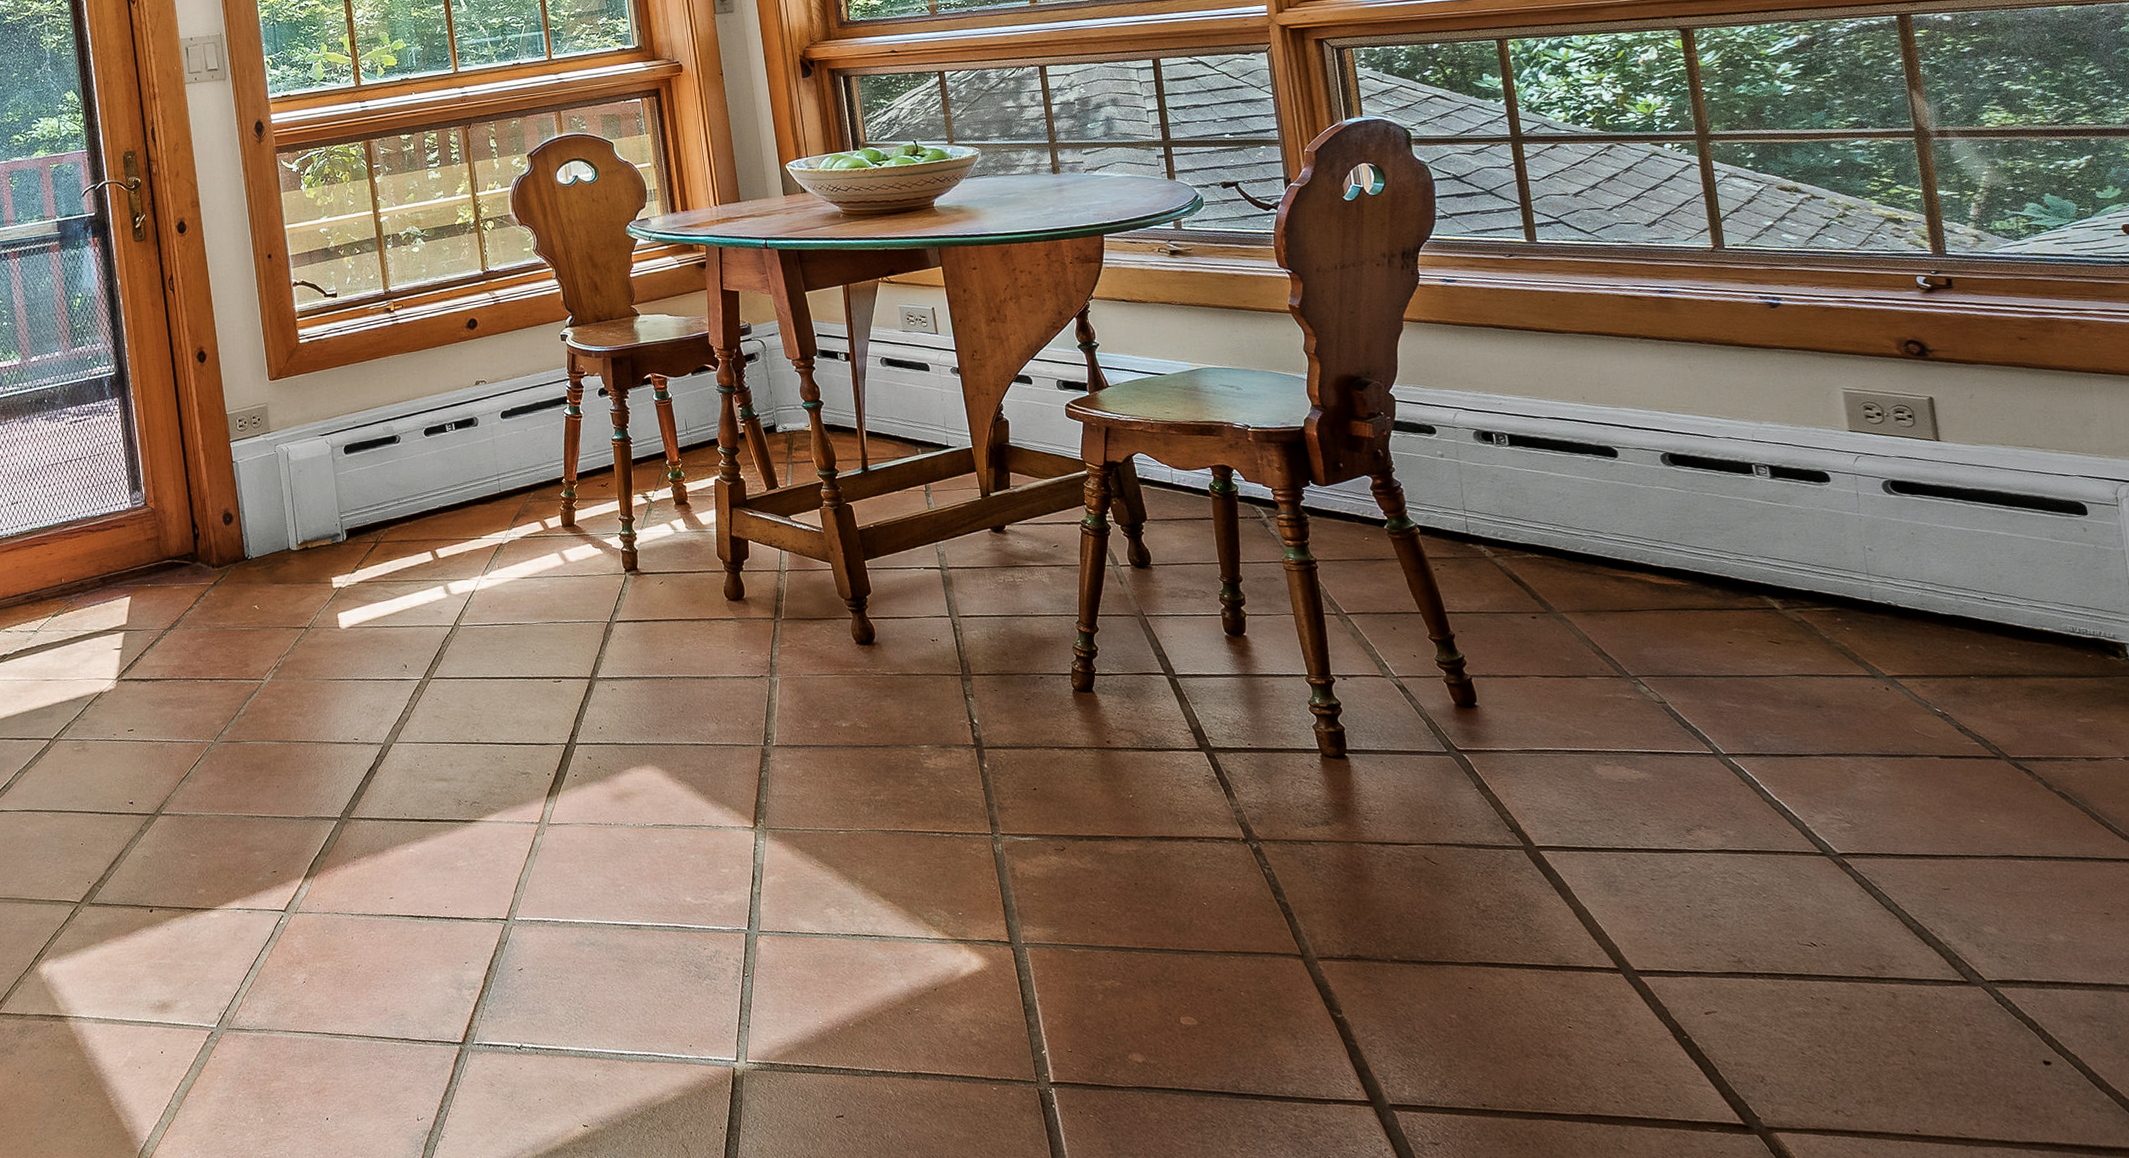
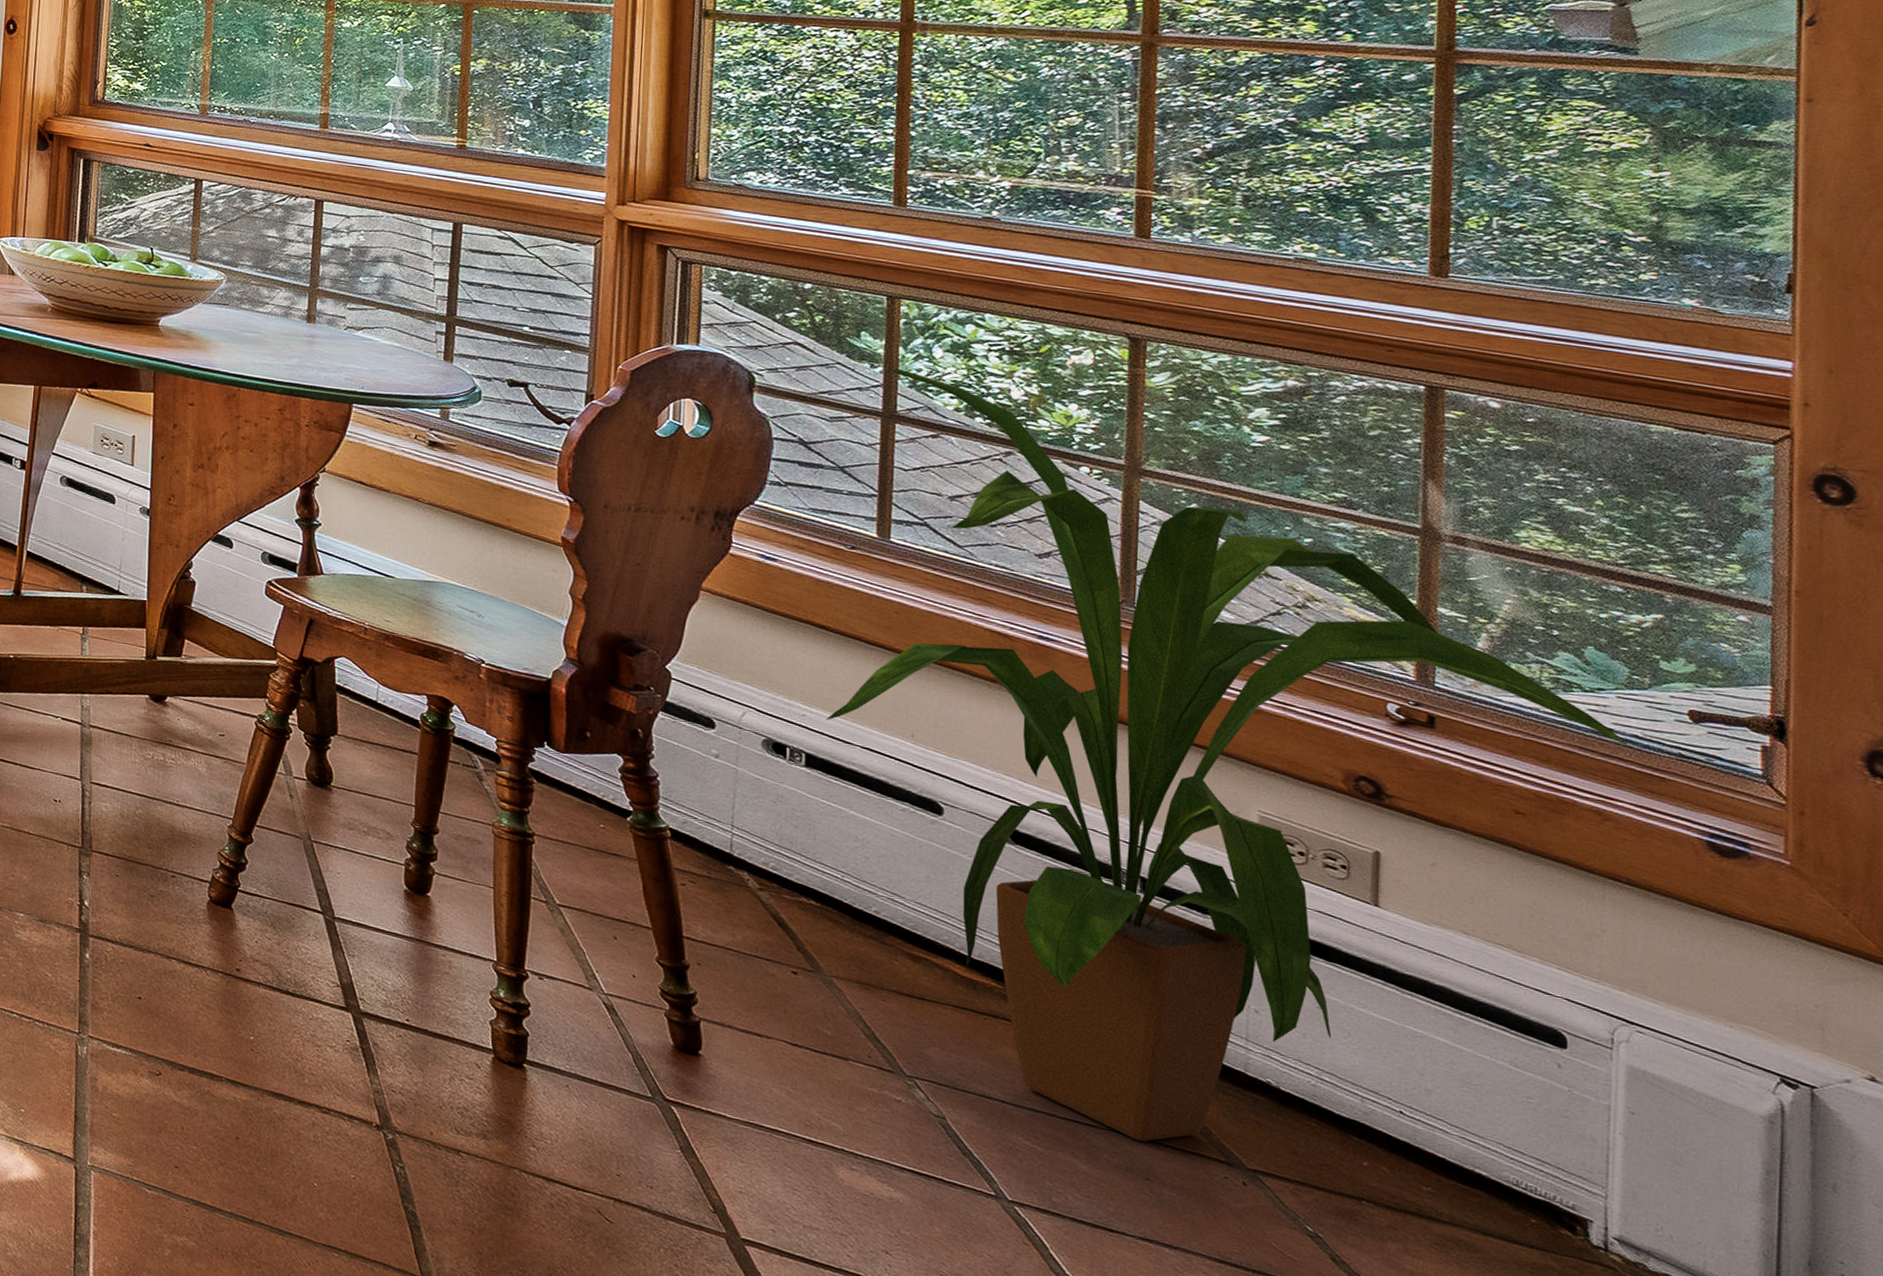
house plant: none [1508,97,2088,678] -> present [826,368,1630,1142]

